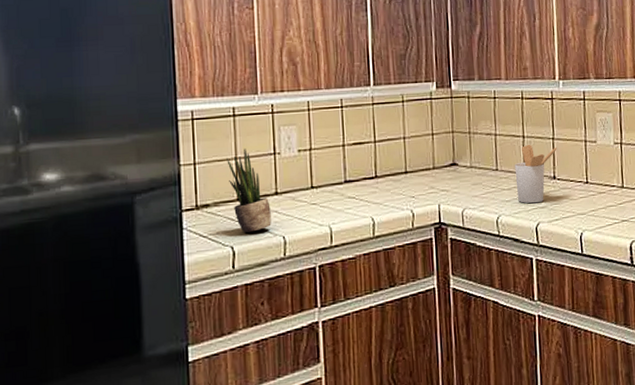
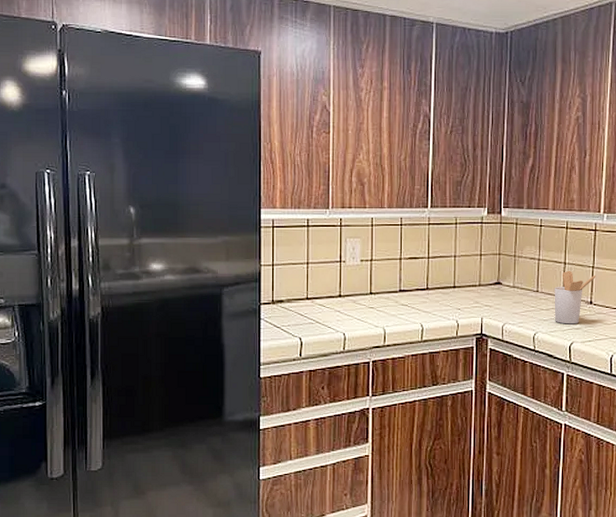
potted plant: present [226,149,271,233] -> none [300,255,334,327]

